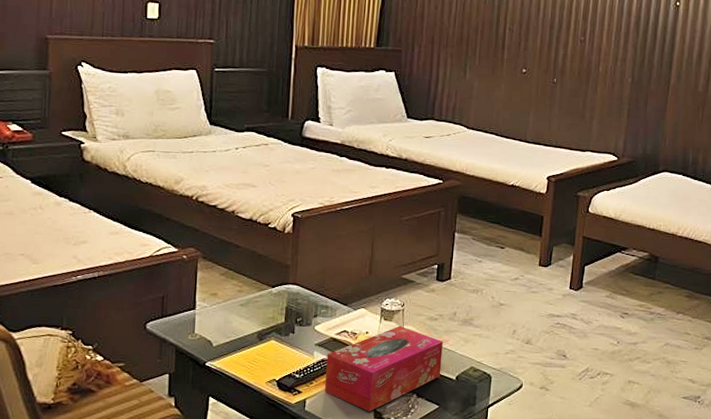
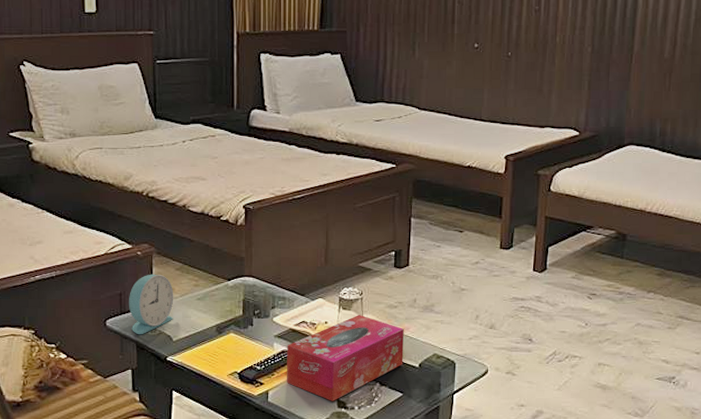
alarm clock: none [170,278,217,339] -> present [128,274,174,335]

